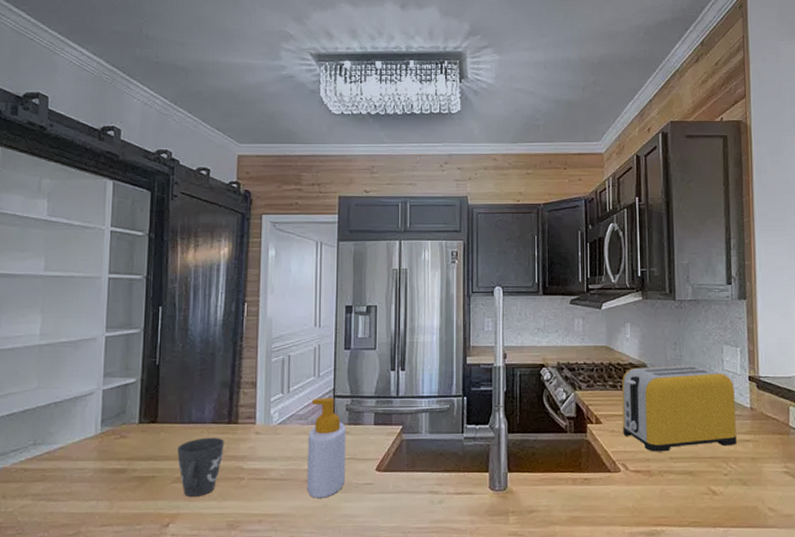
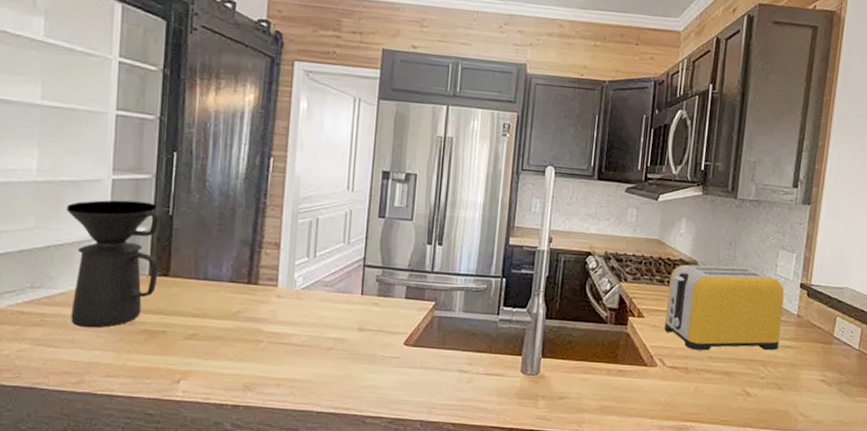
coffee maker: none [65,355,148,479] -> present [66,200,160,328]
mug: present [177,437,225,497] -> none [191,296,243,355]
soap bottle: present [307,397,346,498] -> none [330,265,375,368]

